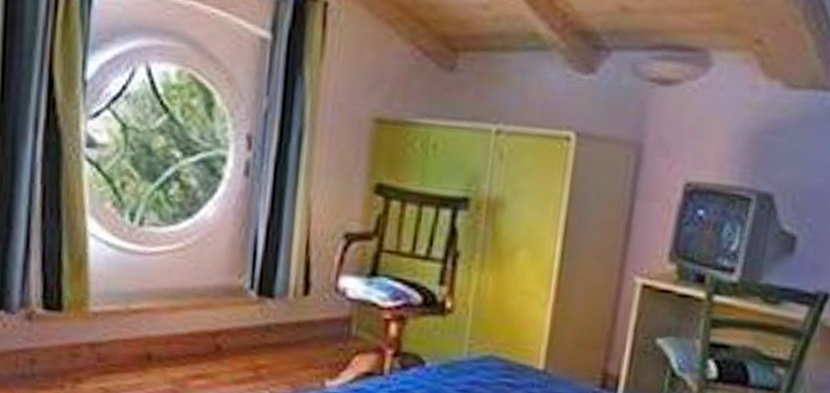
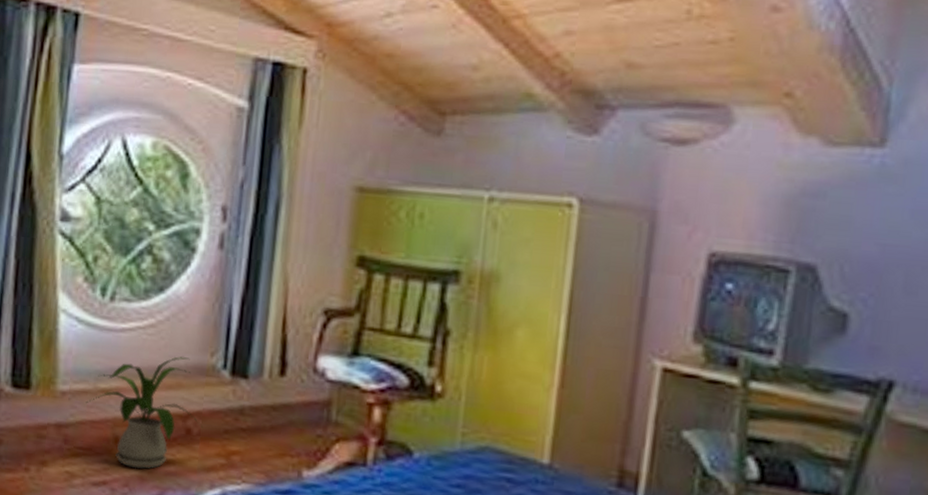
house plant: none [118,278,232,383] -> present [86,356,203,469]

